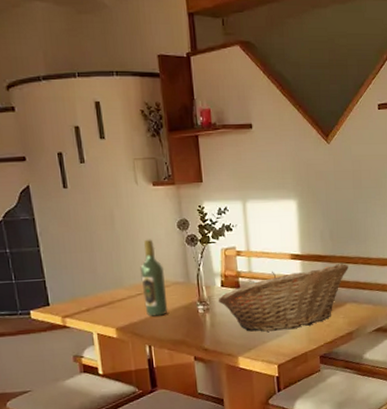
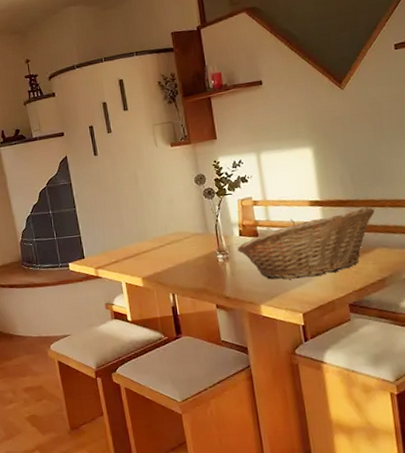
wine bottle: present [140,239,168,317] -> none [162,194,189,267]

